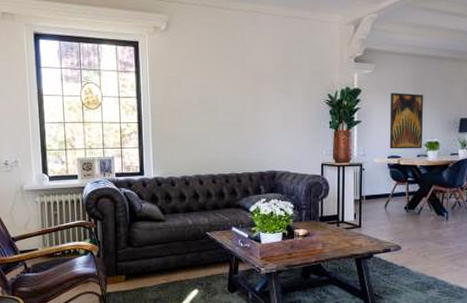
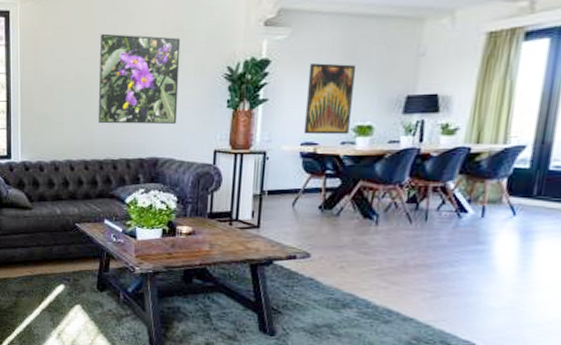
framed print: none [221,64,290,143] -> present [98,33,181,124]

